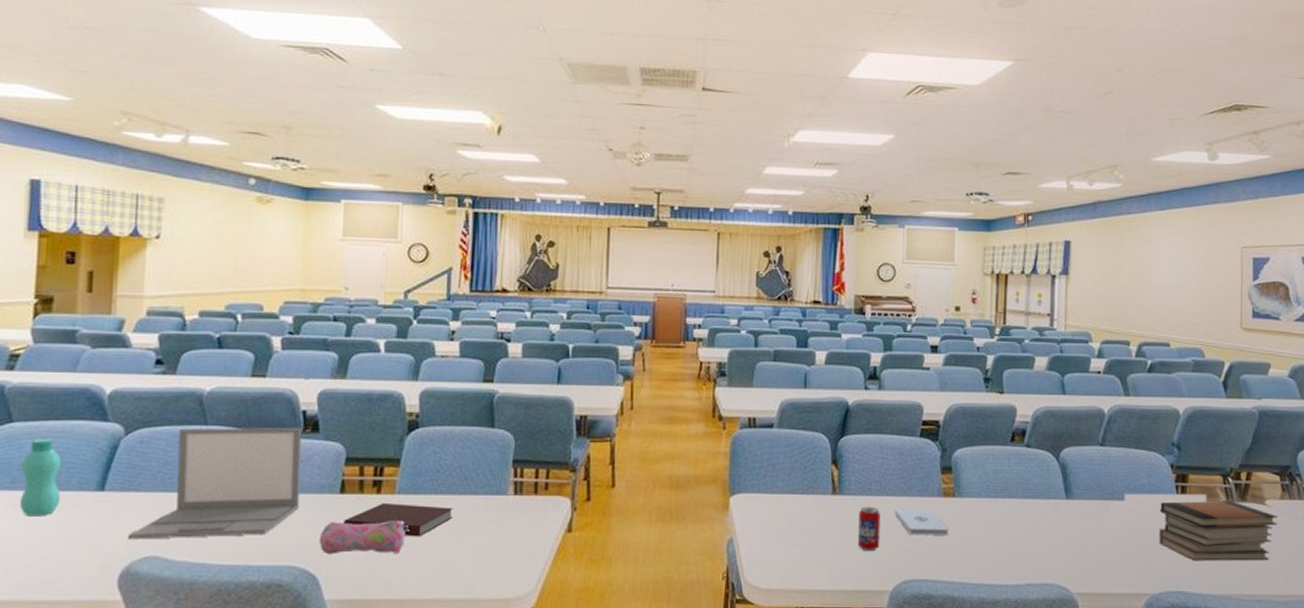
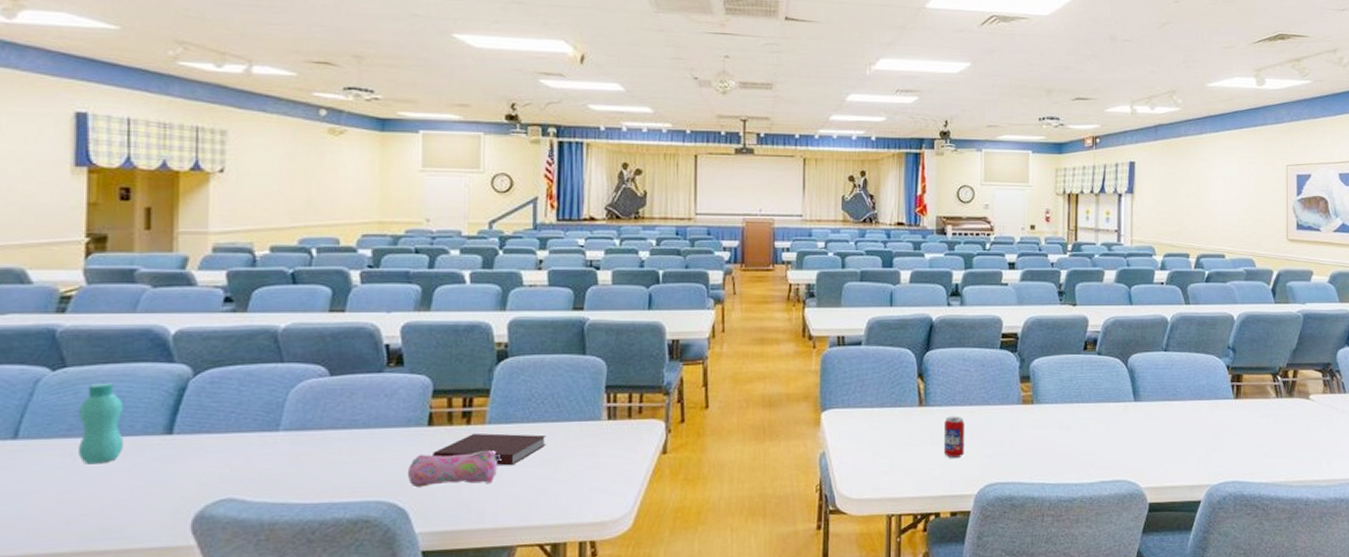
laptop: present [127,427,302,540] -> none [200,362,386,483]
notepad: present [894,509,949,535] -> none [977,417,1029,442]
paper stack: present [1101,493,1207,528] -> none [1166,391,1259,426]
book stack: present [1159,500,1278,561] -> none [1217,396,1321,453]

